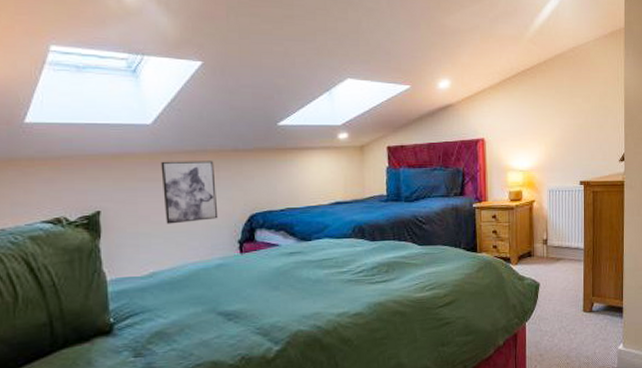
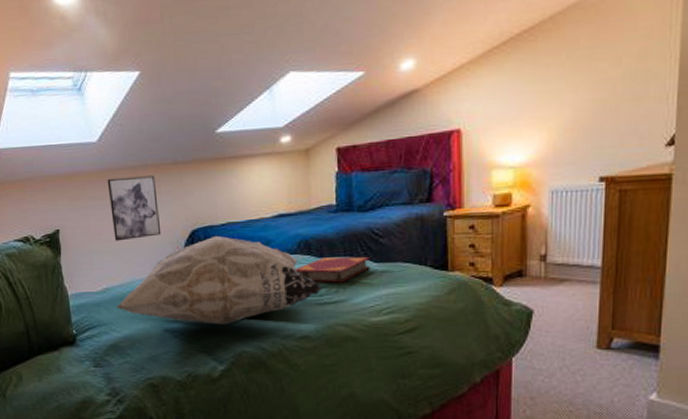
decorative pillow: none [164,220,375,306] -> present [116,235,323,325]
hardback book: none [350,240,415,264] -> present [295,256,370,283]

